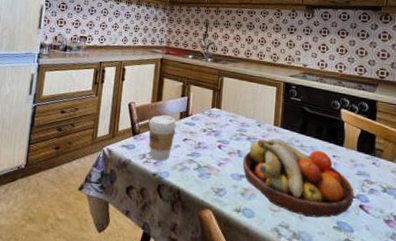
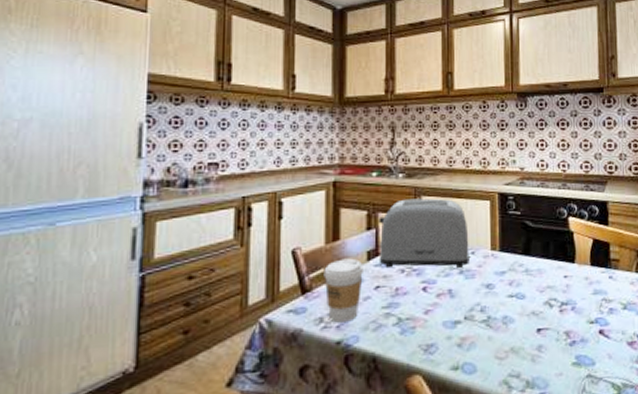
toaster: none [189,77,257,135] -> present [379,198,469,268]
fruit bowl: present [242,138,354,218] -> none [456,265,592,358]

